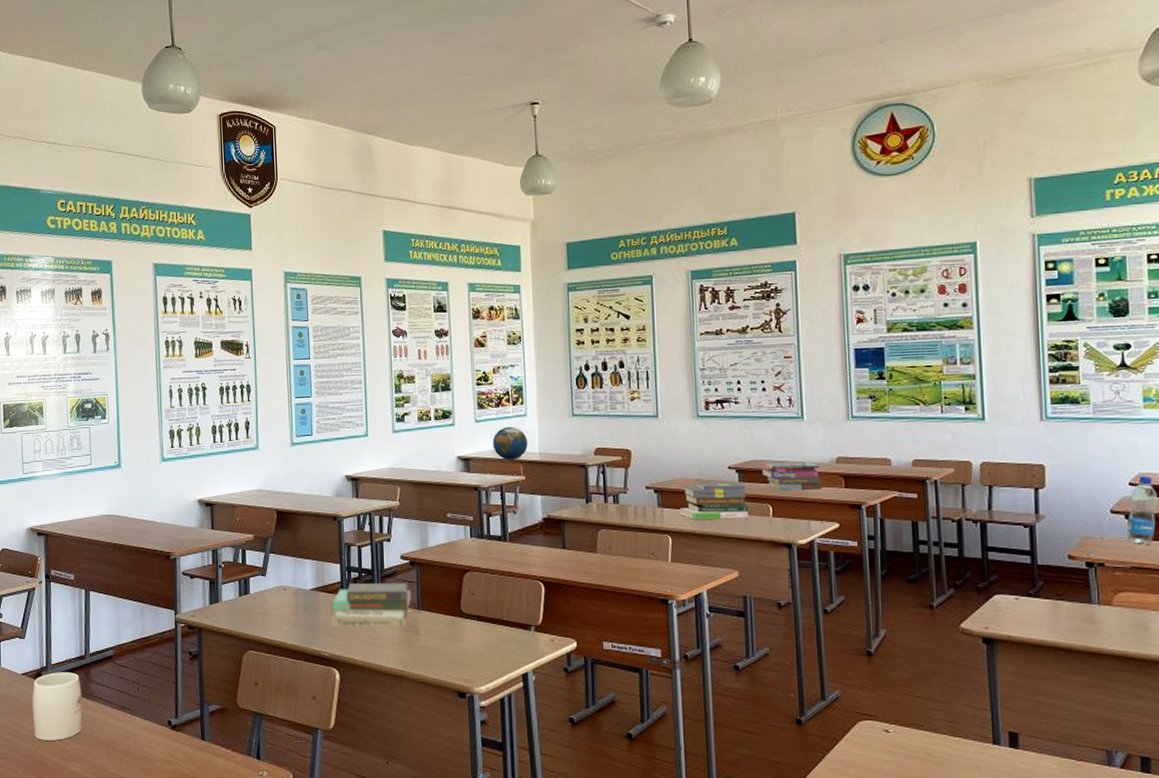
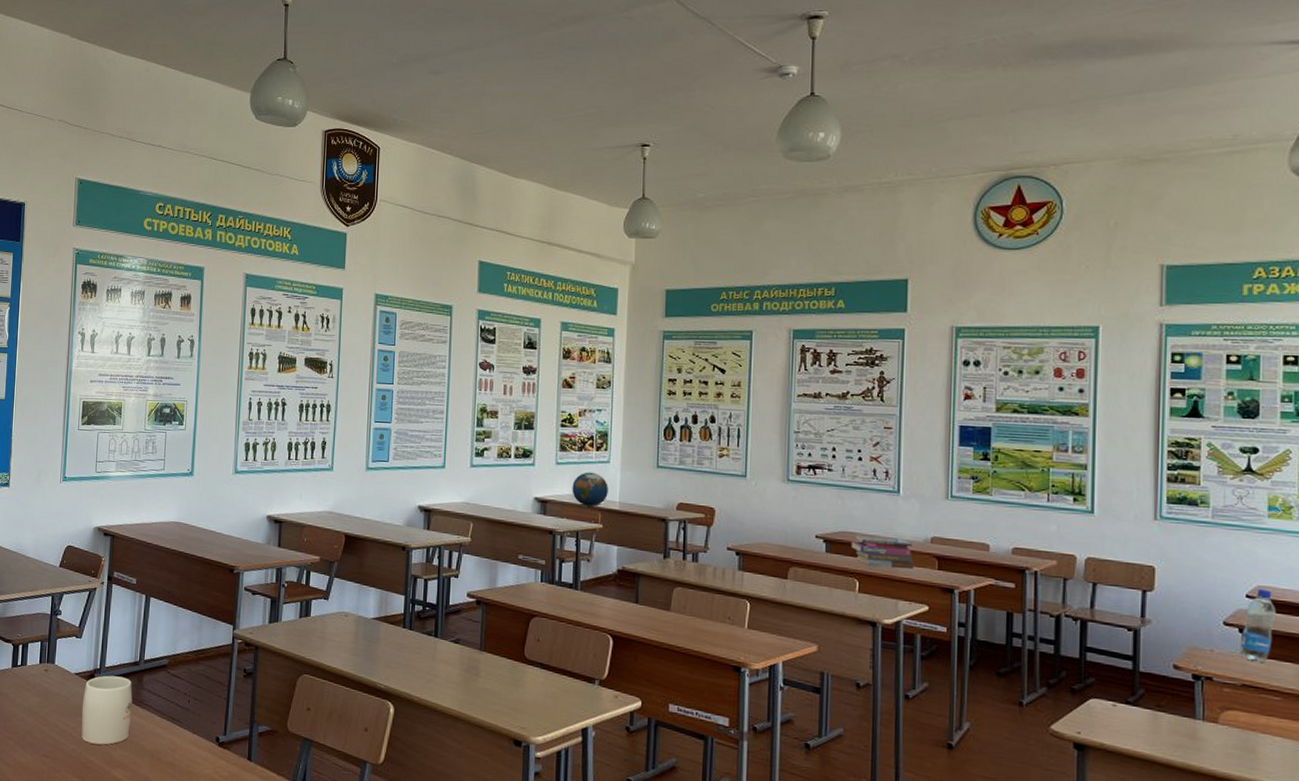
books: present [330,583,412,628] -> none [389,616,475,667]
books: present [679,482,749,520] -> none [760,549,833,591]

